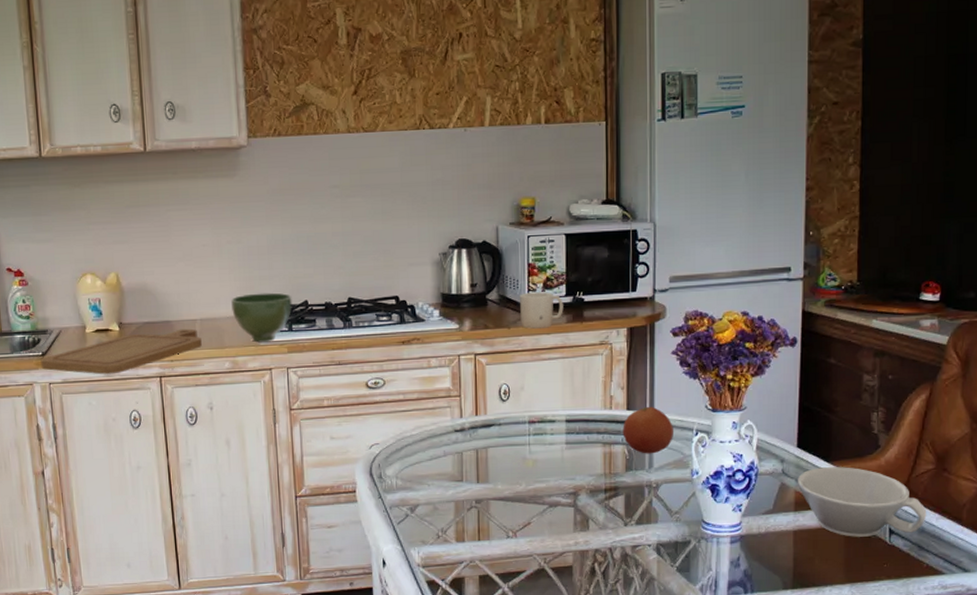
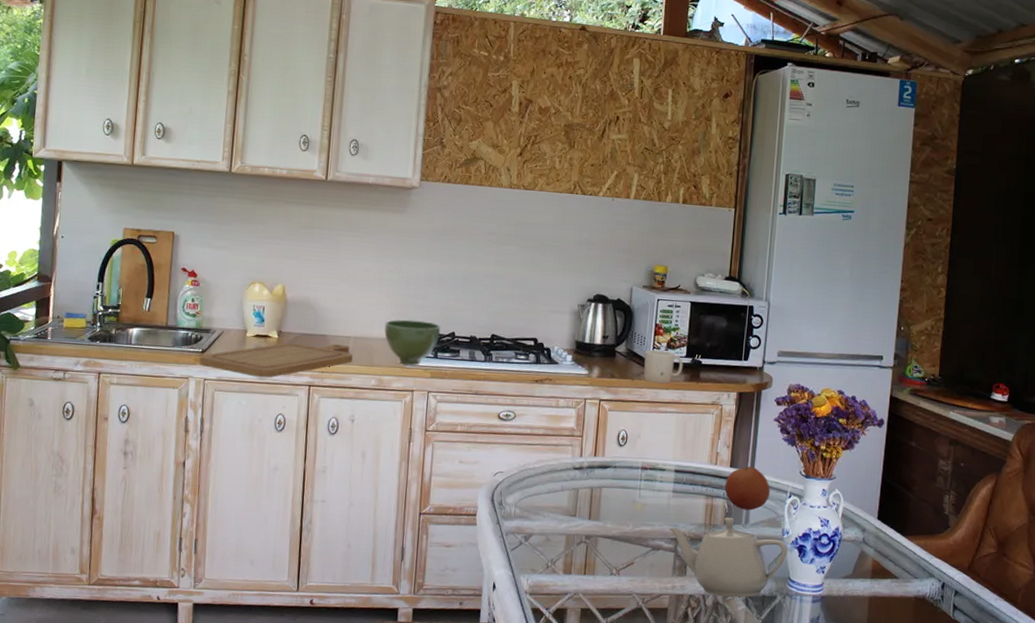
teapot: none [566,463,699,548] -> present [669,517,788,598]
cup: present [797,467,927,537] -> none [875,540,987,610]

